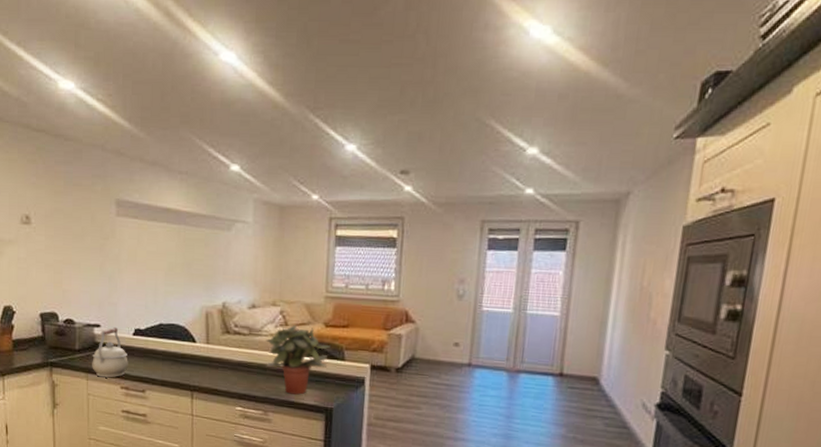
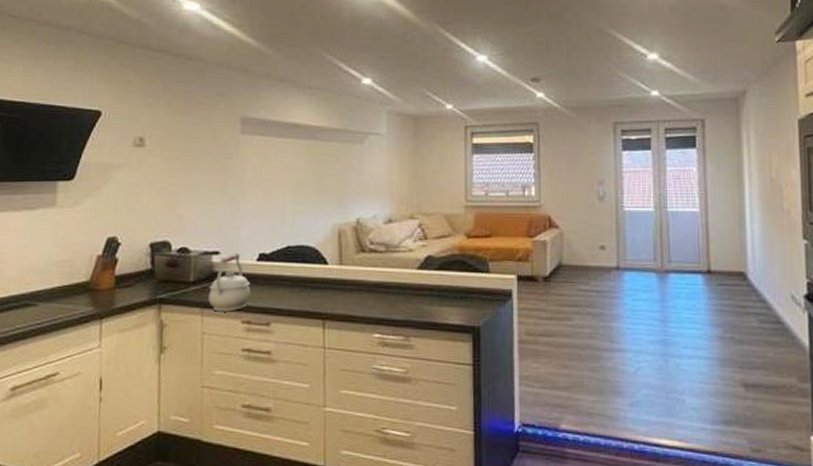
potted plant: present [266,325,330,395] -> none [404,238,474,314]

